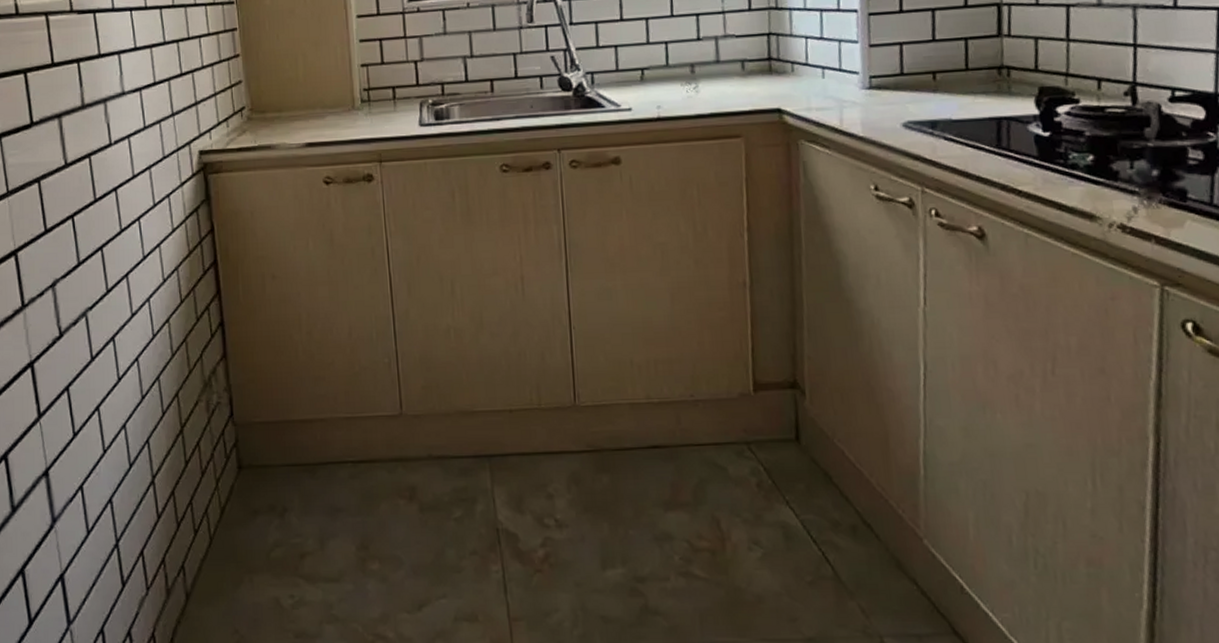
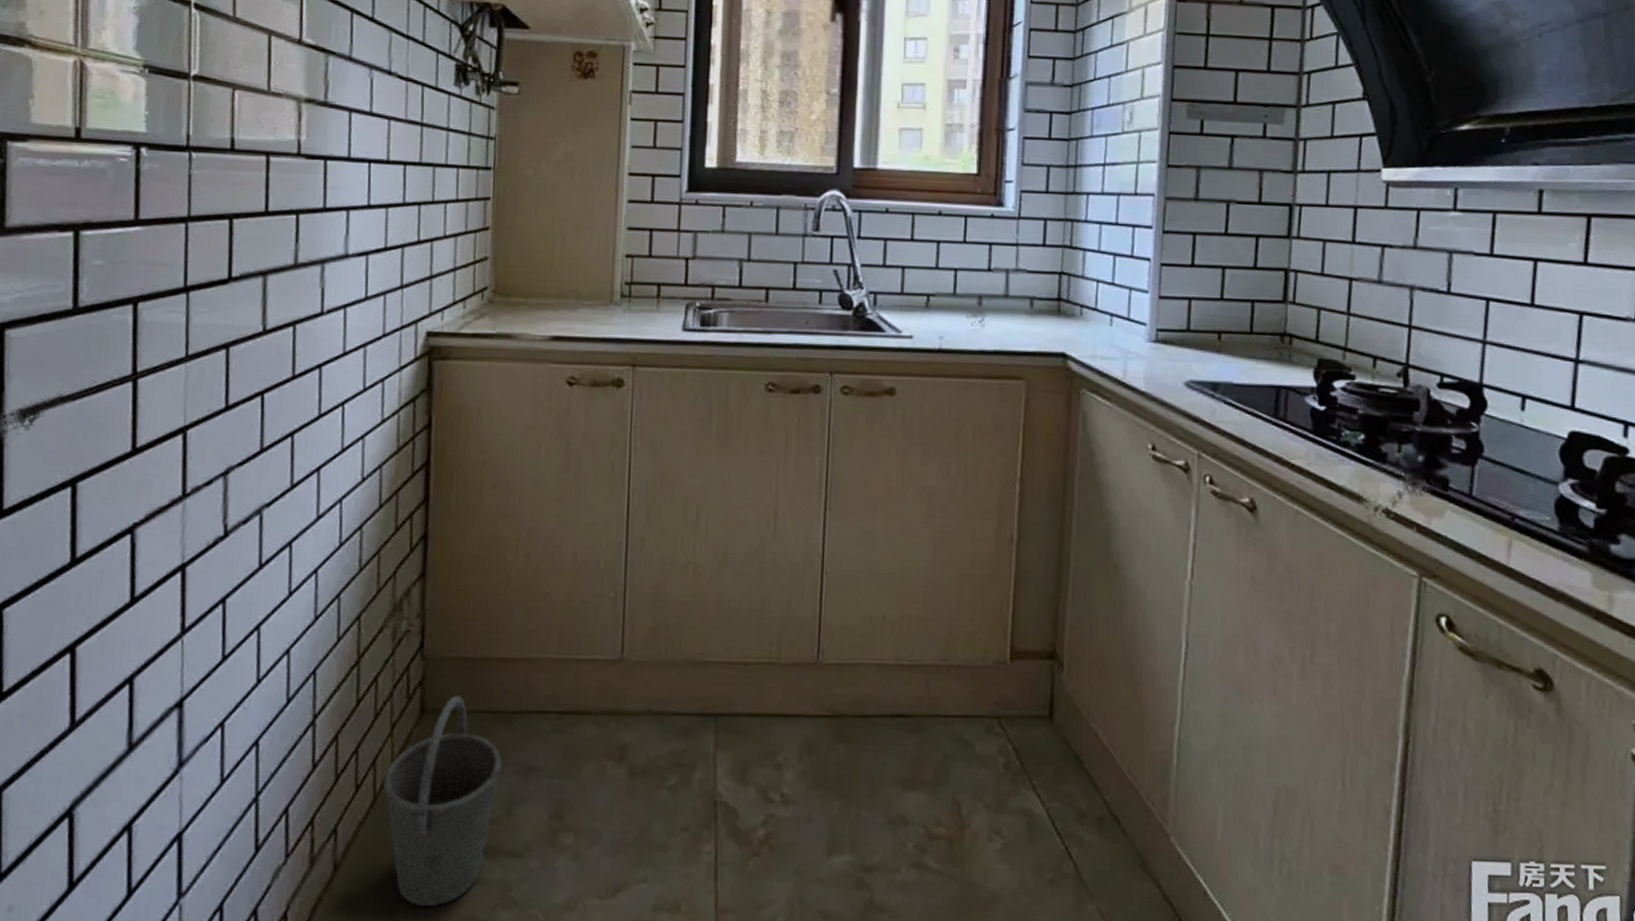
bucket: none [216,453,311,624] -> present [383,696,502,906]

